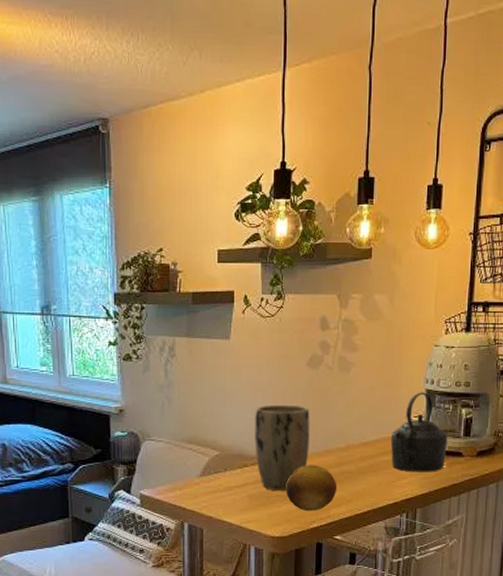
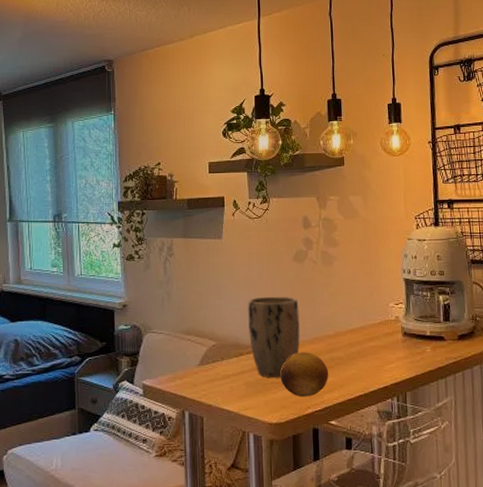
kettle: present [390,392,448,472] -> none [375,281,430,357]

